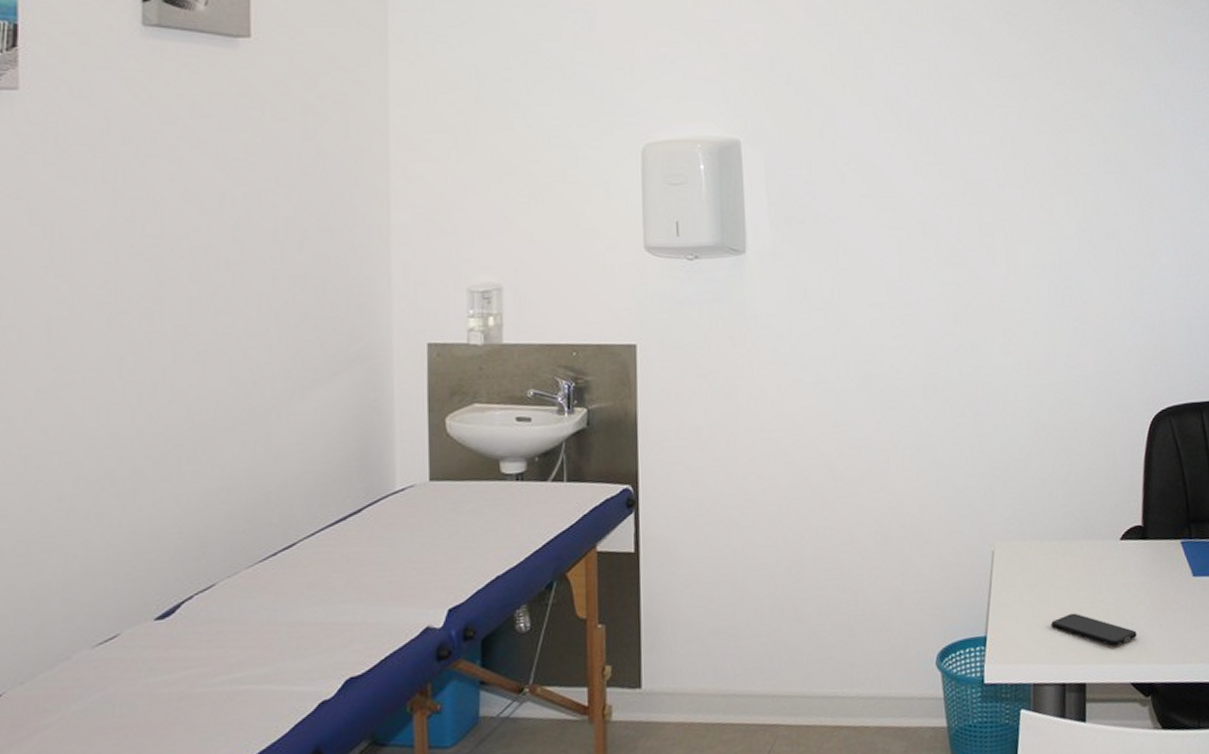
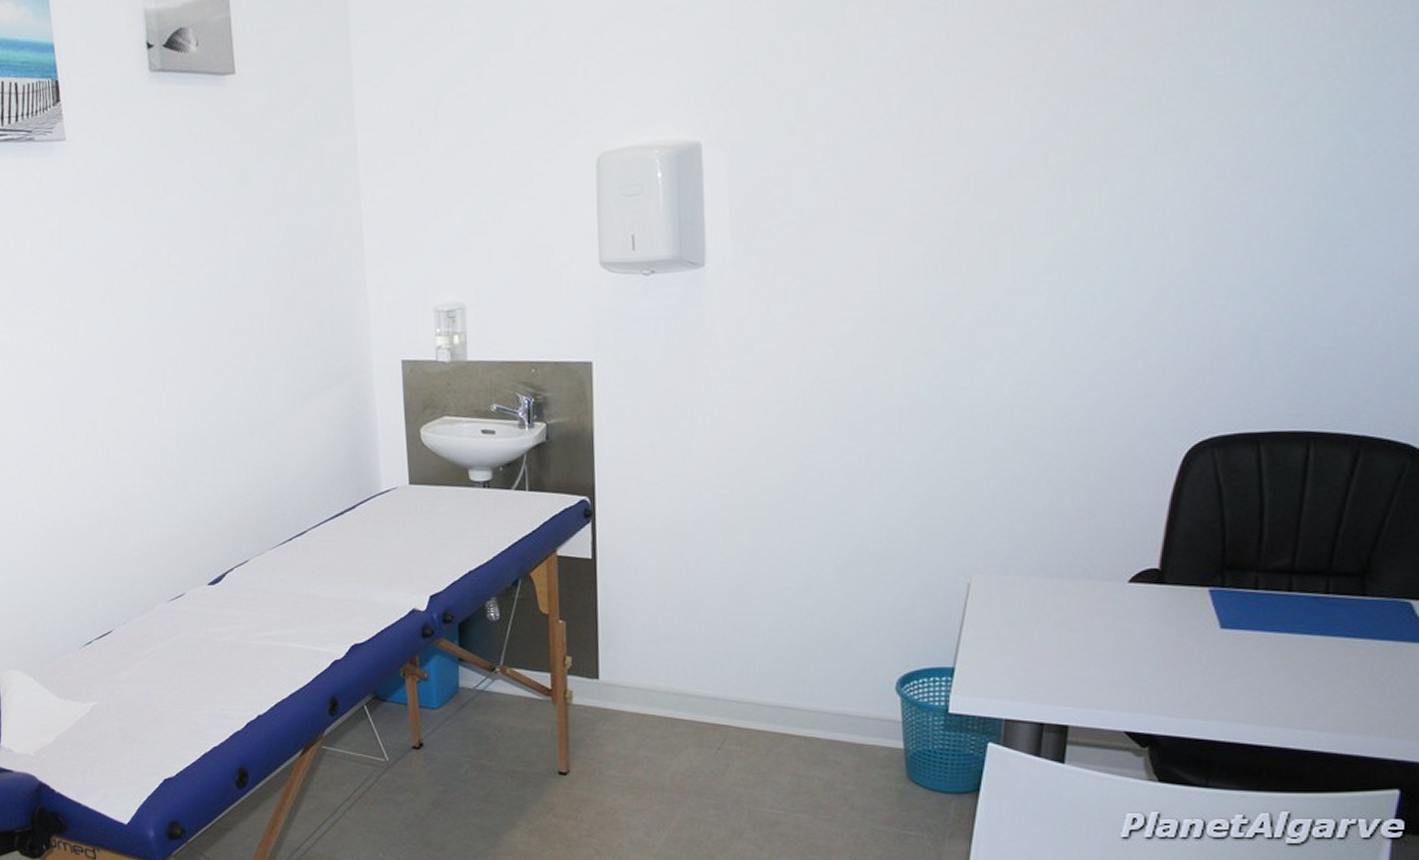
smartphone: present [1051,613,1137,647] -> none [1033,654,1138,692]

